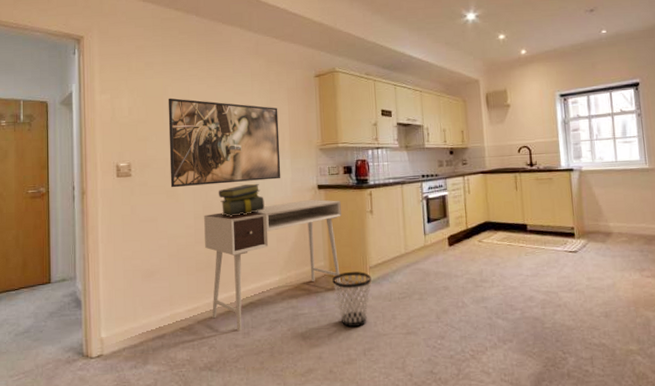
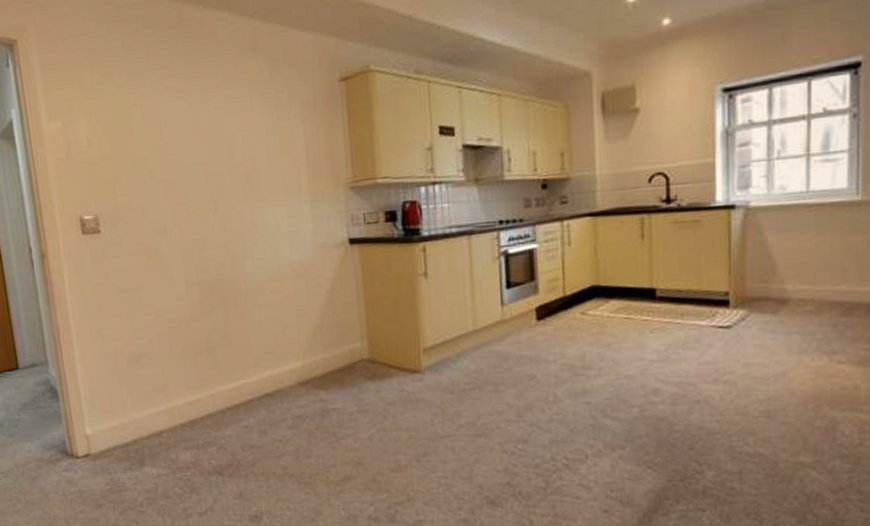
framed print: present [168,98,281,188] -> none [137,122,298,247]
desk: present [204,199,341,332] -> none [198,258,384,430]
stack of books: present [218,184,265,217] -> none [214,239,278,284]
wastebasket: present [332,271,372,328] -> none [373,355,427,427]

